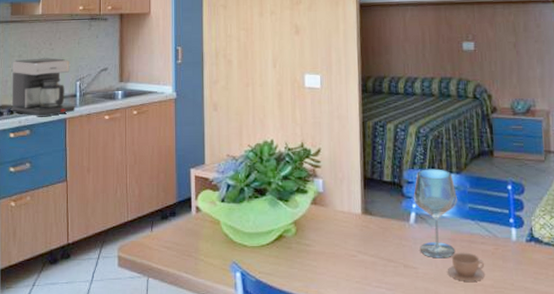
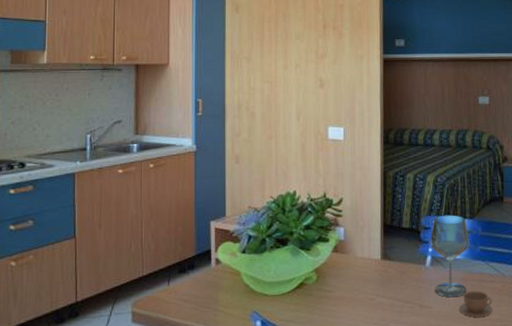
coffee maker: present [11,57,75,117] -> none [11,109,85,172]

